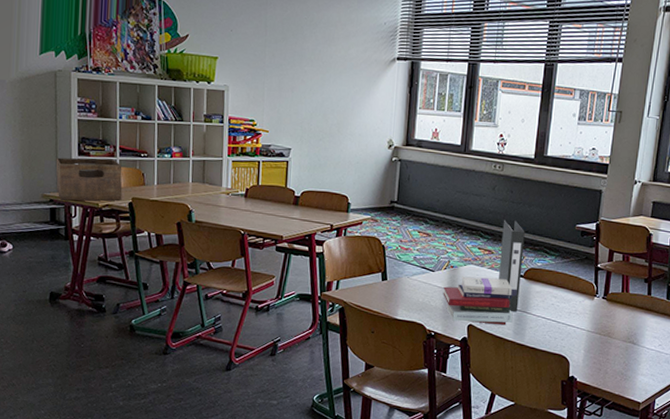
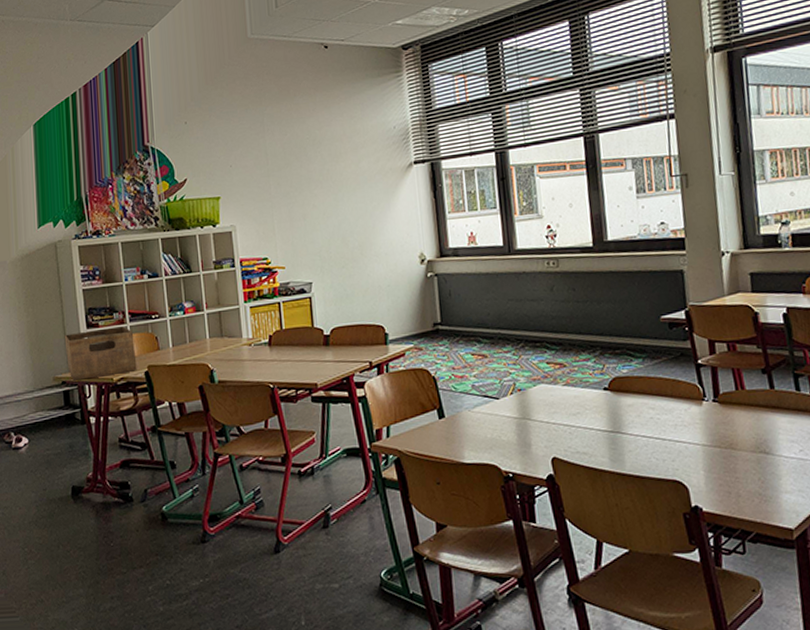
books: present [443,276,513,326] -> none [513,395,606,456]
binder: present [499,219,525,312] -> none [570,323,610,434]

